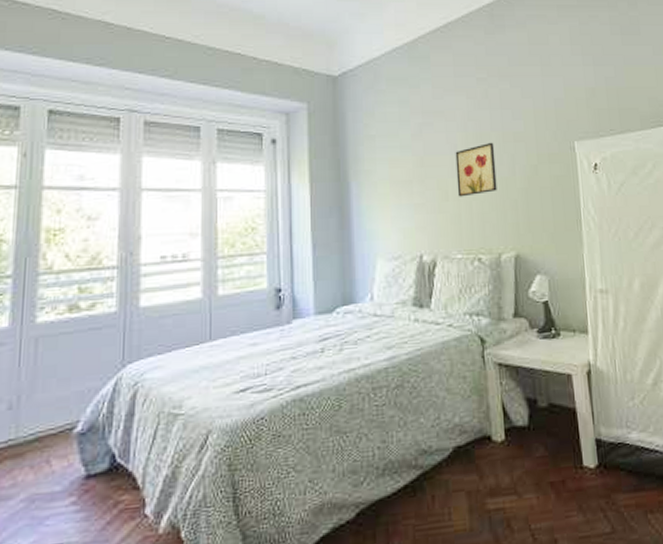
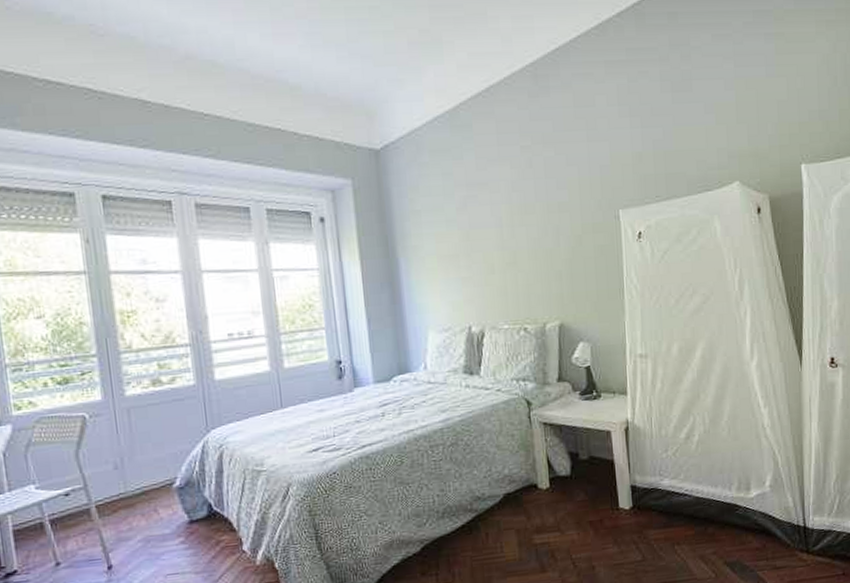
wall art: present [455,142,497,197] -> none [500,213,542,270]

